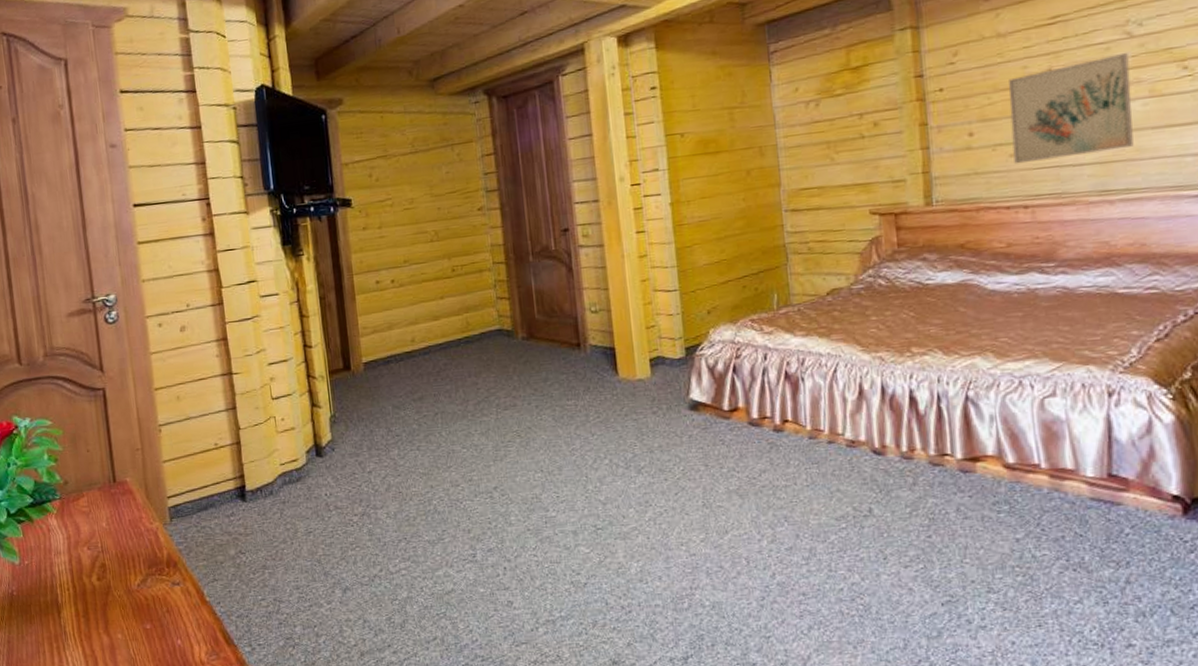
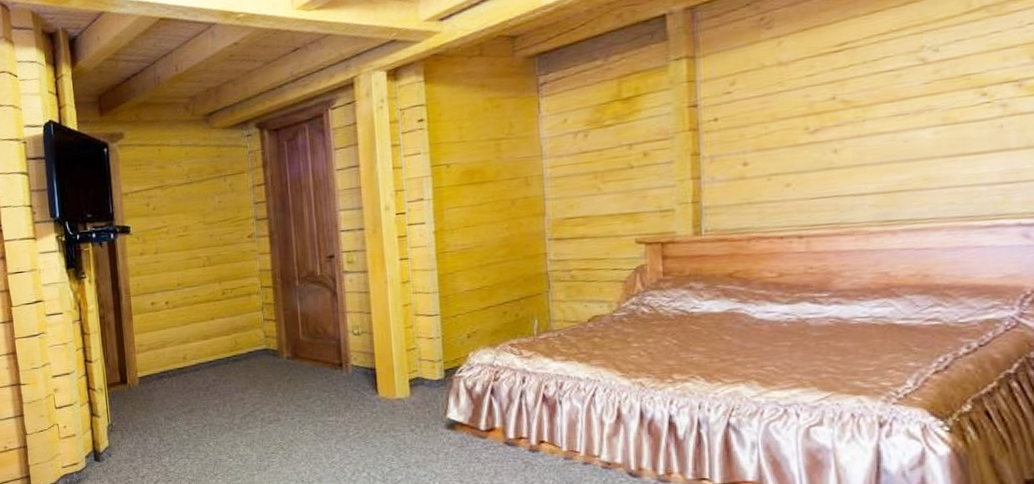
wall art: present [1008,53,1134,165] -> none [787,80,922,194]

